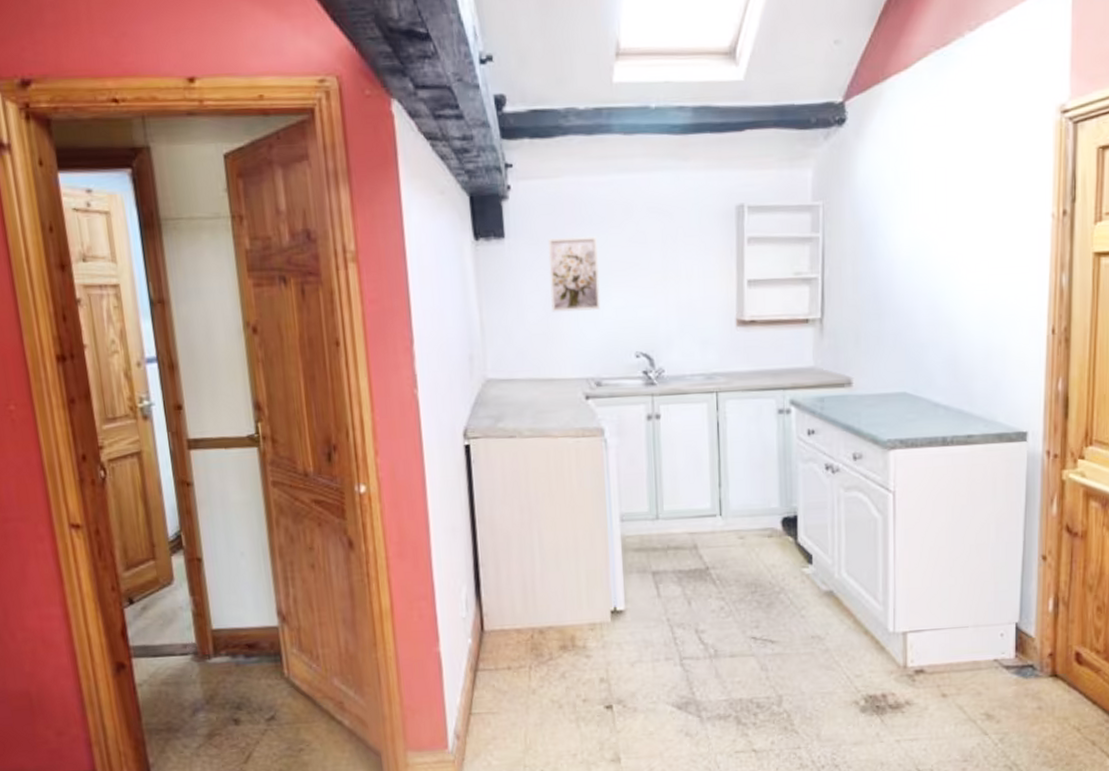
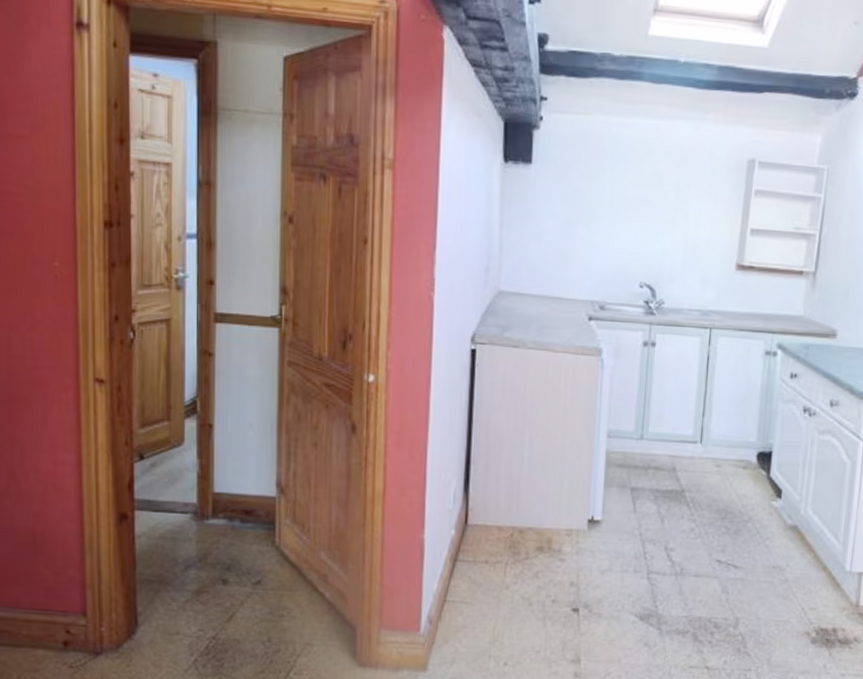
wall art: present [547,236,601,312] -> none [567,169,616,240]

